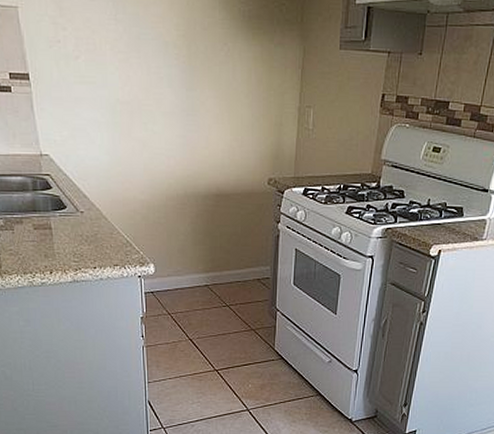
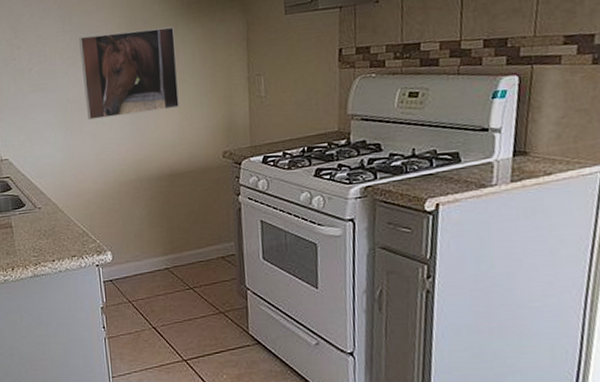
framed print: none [133,31,233,128] -> present [79,26,179,120]

